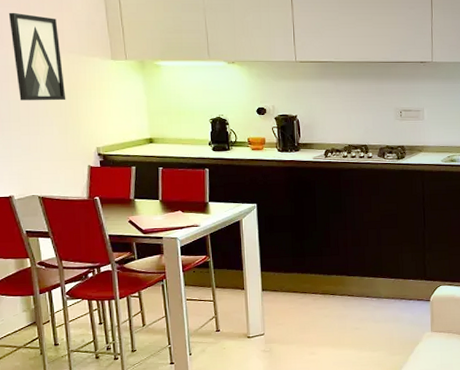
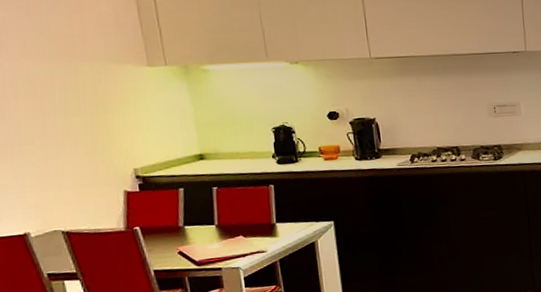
wall art: present [8,12,66,101] -> none [14,16,93,119]

